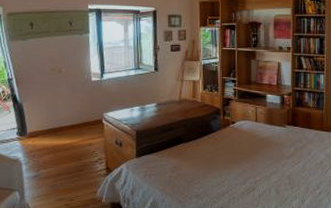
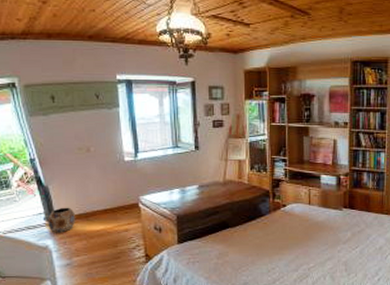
planter: none [20,123,46,147] -> present [48,207,76,233]

